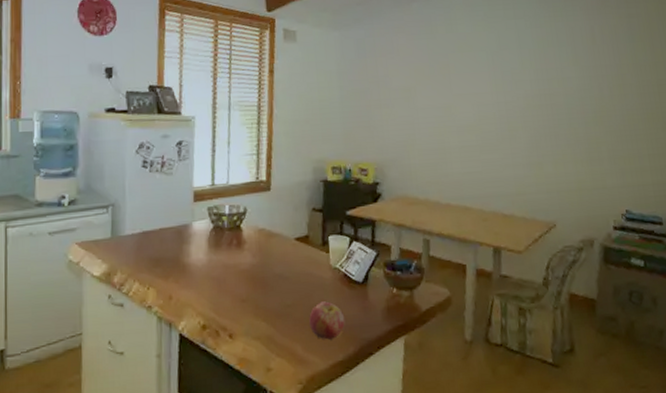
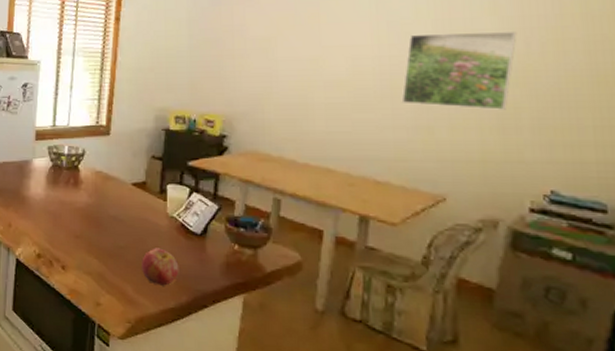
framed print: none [517,79,593,146] -> present [401,32,517,110]

